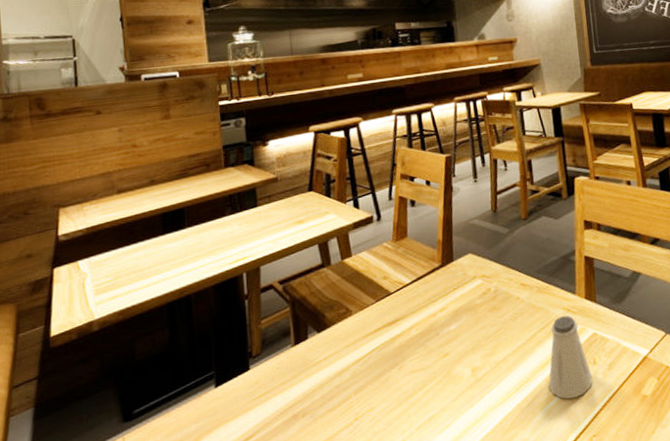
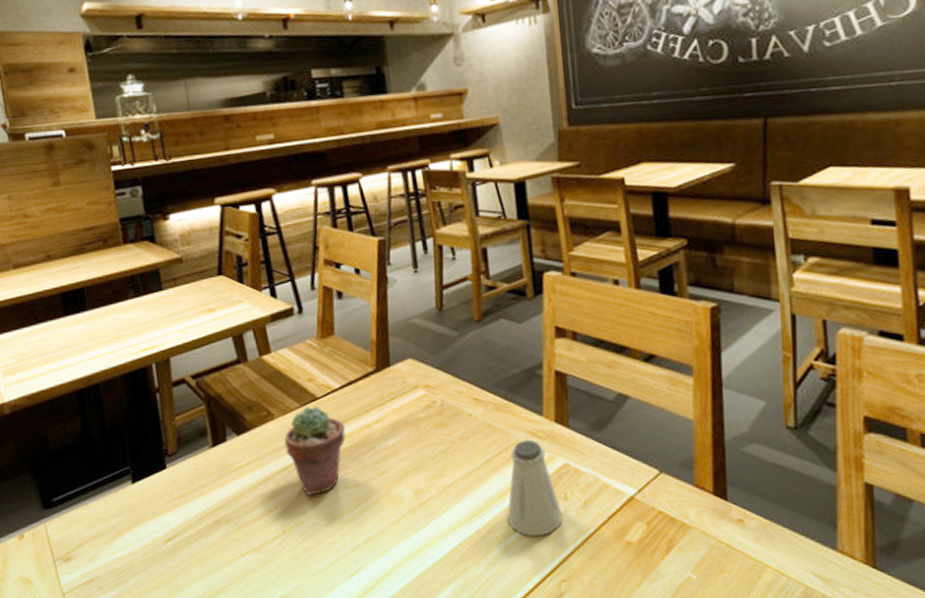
potted succulent: none [360,300,415,382] -> present [284,405,346,495]

